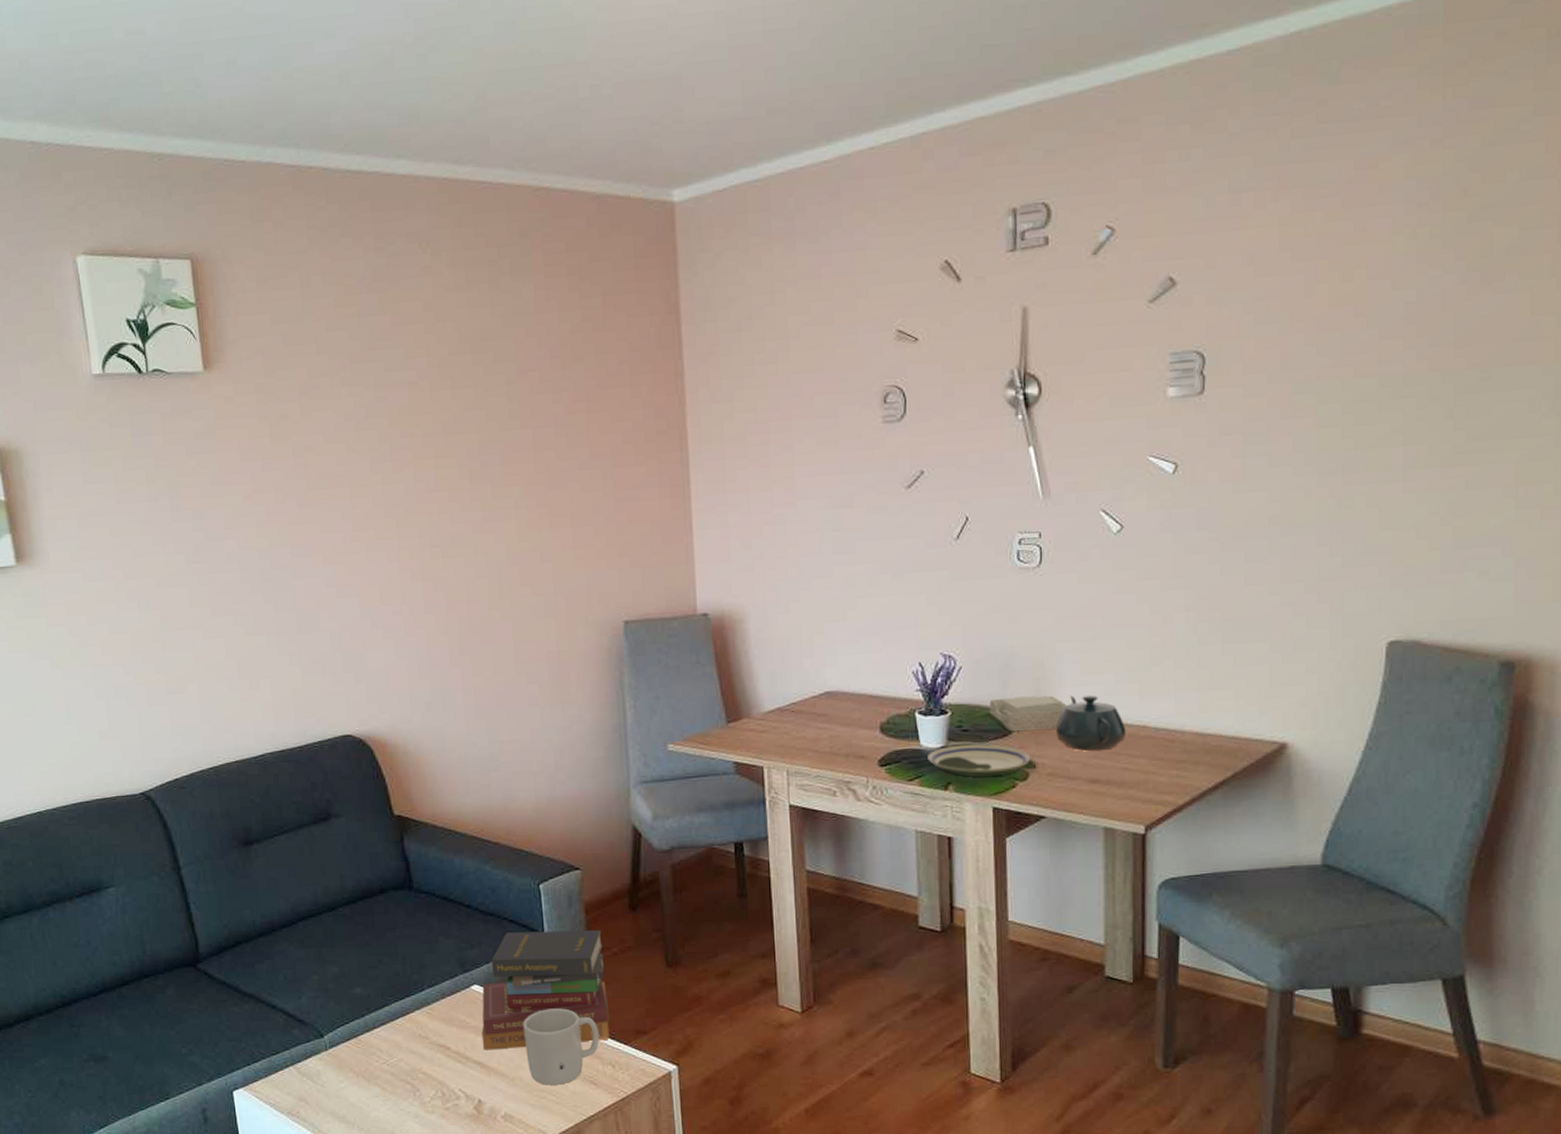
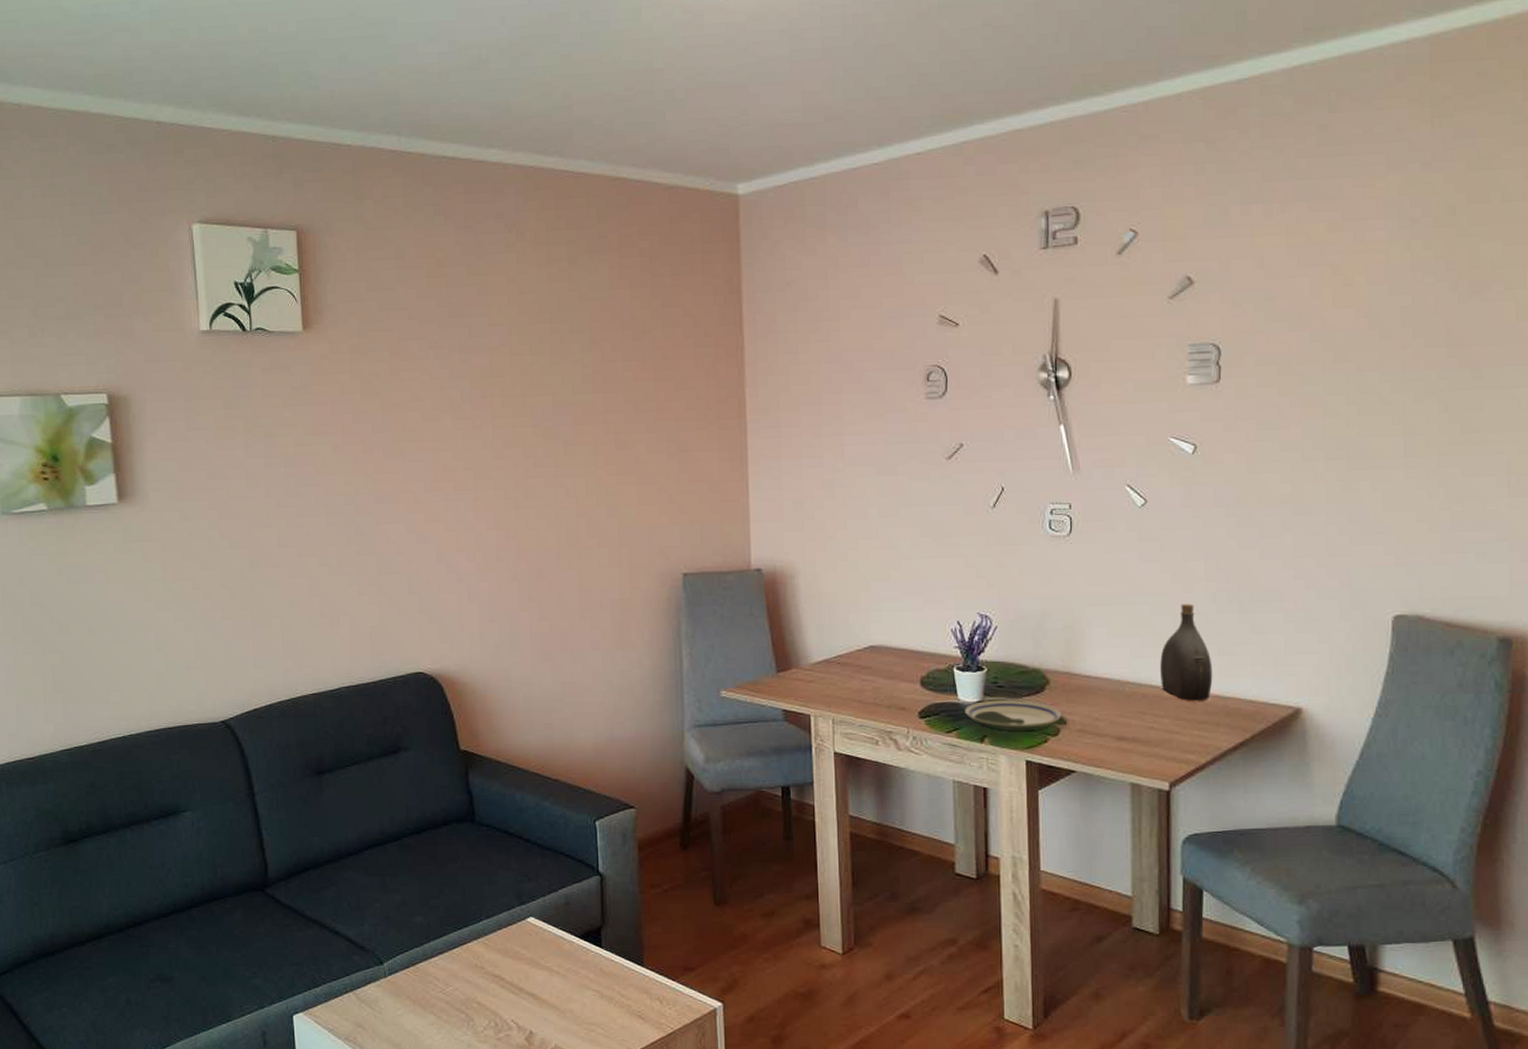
books: present [481,929,610,1050] -> none [535,866,659,982]
mug: present [523,1008,600,1085] -> none [575,943,648,1019]
napkin holder: present [989,695,1067,732] -> none [1023,656,1096,690]
teapot: present [1055,695,1127,752] -> none [1084,657,1151,710]
water jug: none [1136,636,1193,740] -> present [1160,604,1213,702]

